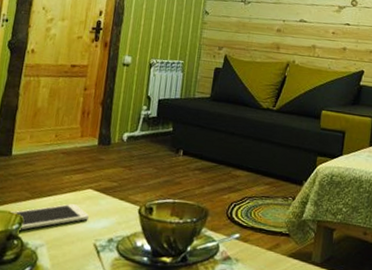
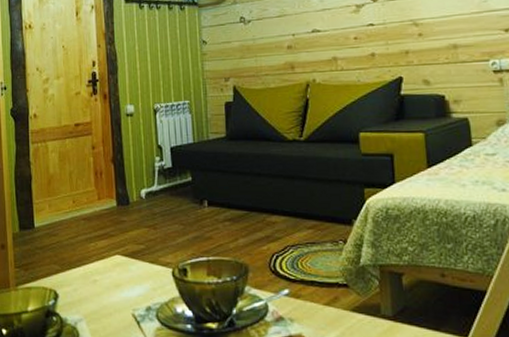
cell phone: present [10,204,89,230] -> none [43,273,122,306]

